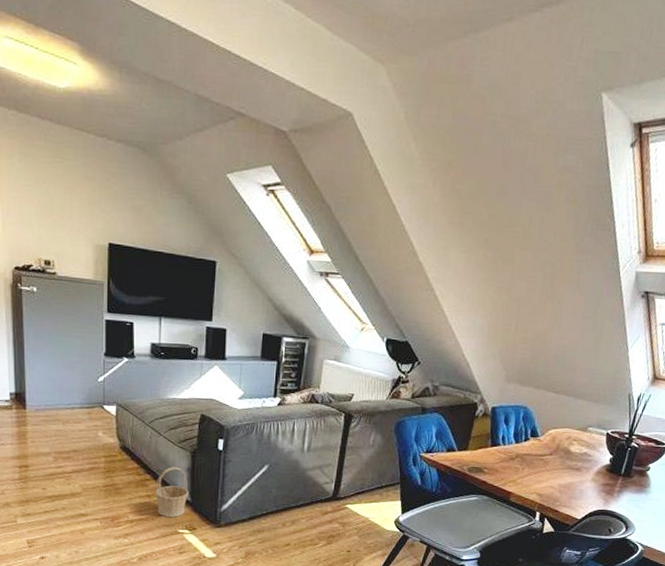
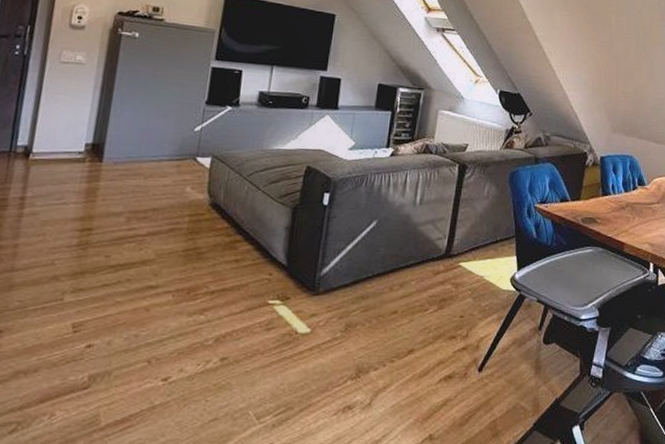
basket: present [154,467,189,517] -> none [244,225,286,285]

